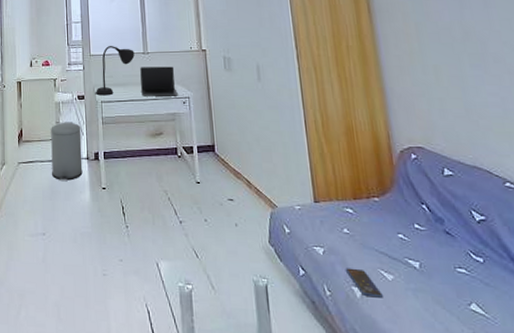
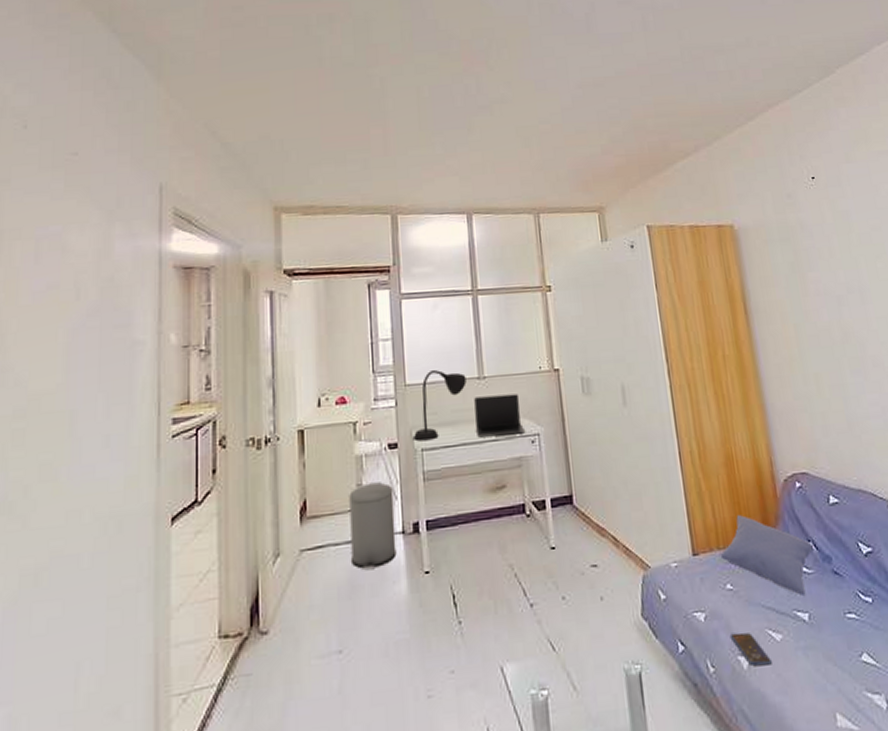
cushion: none [338,174,428,247] -> present [720,514,815,596]

